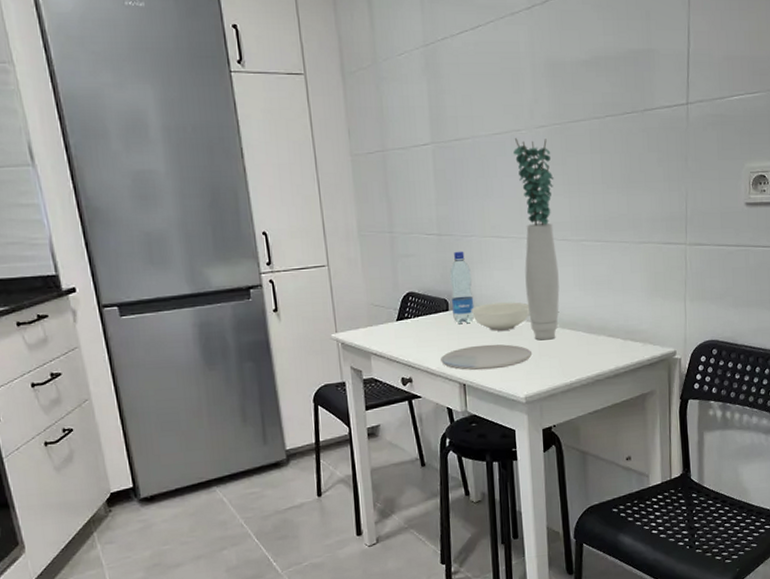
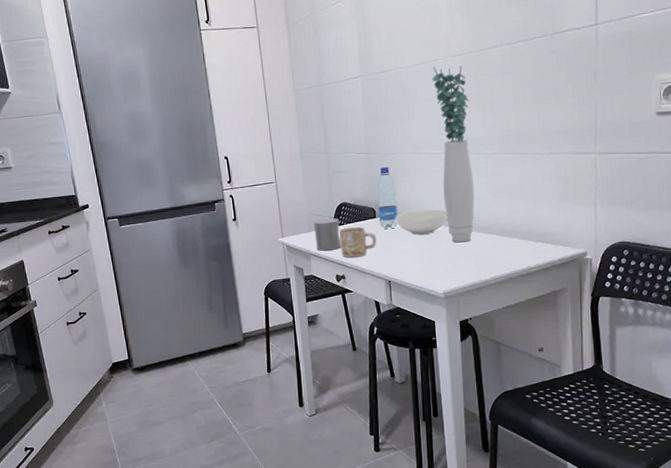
cup: none [374,310,409,349] -> present [314,218,342,251]
mug: none [406,320,450,357] -> present [339,226,377,258]
plate: present [441,344,533,371] -> none [369,246,450,269]

